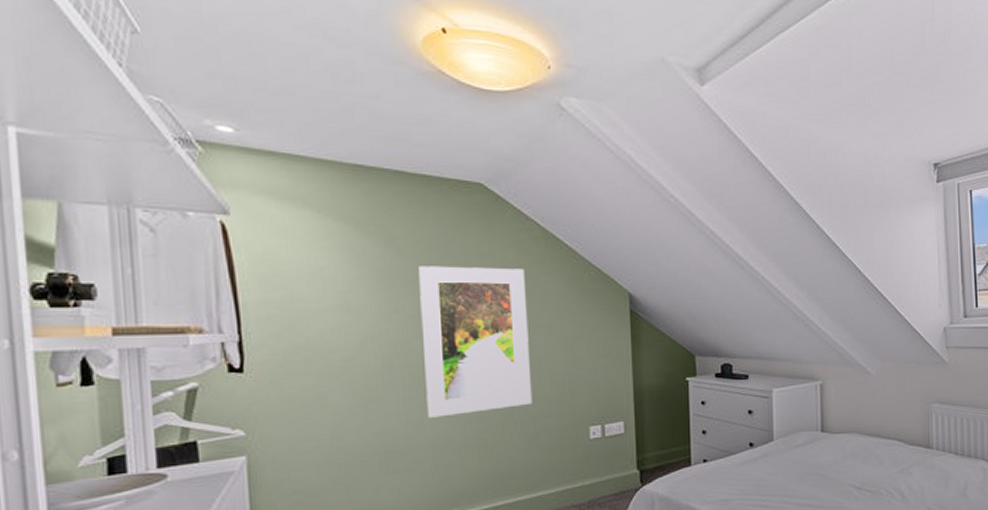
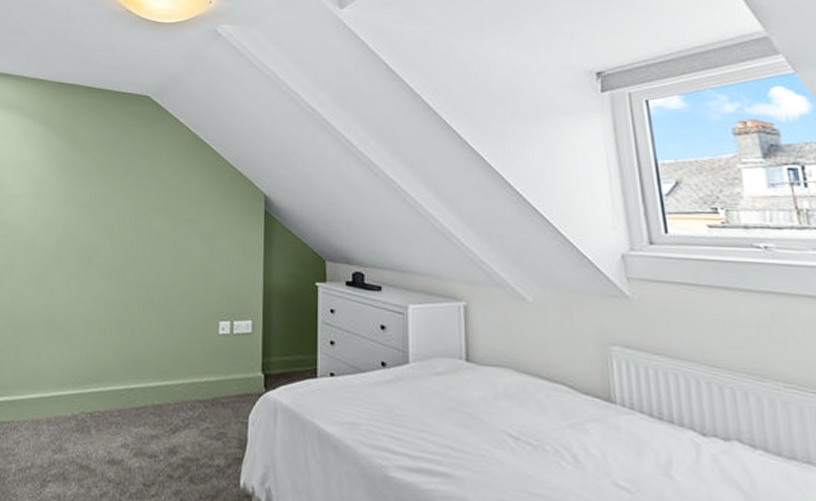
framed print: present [418,266,533,418] -> none [84,163,175,296]

